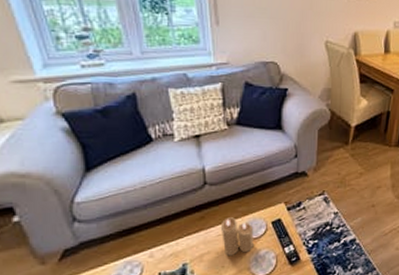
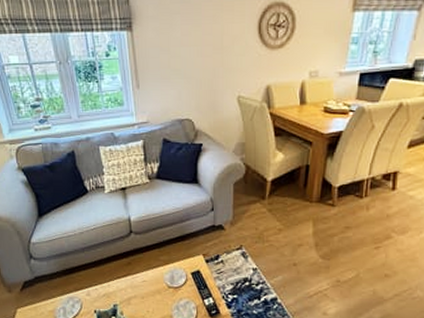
candle: present [220,217,254,256] -> none [145,265,175,302]

